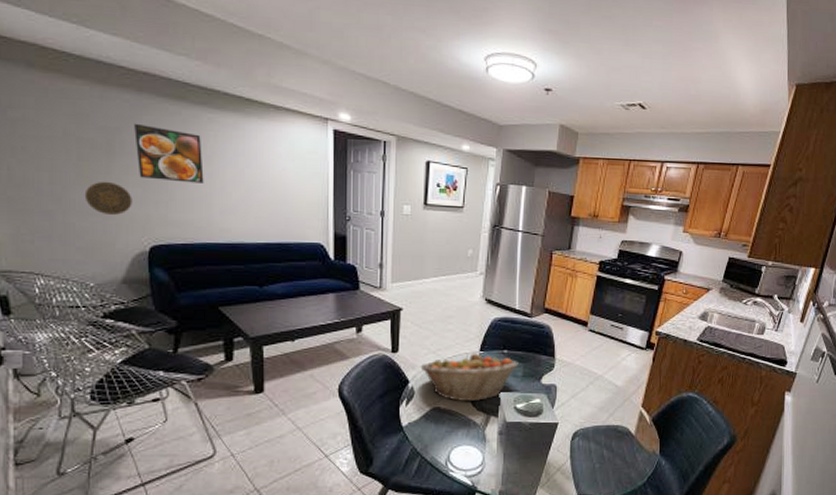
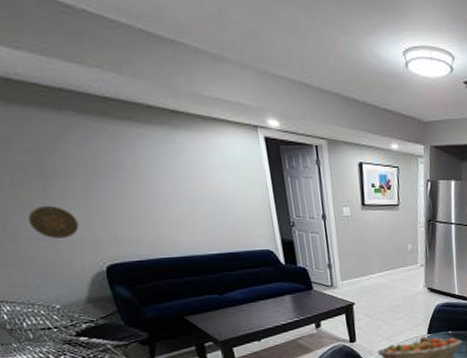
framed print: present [134,123,204,183] -> none [61,143,146,201]

